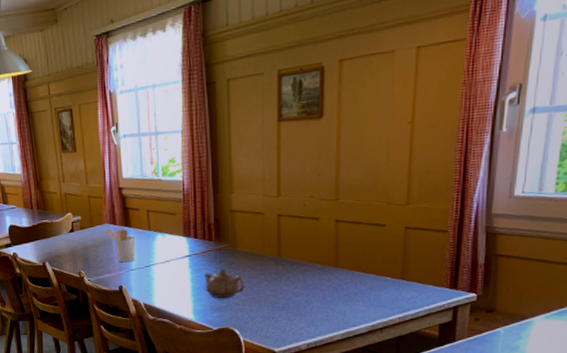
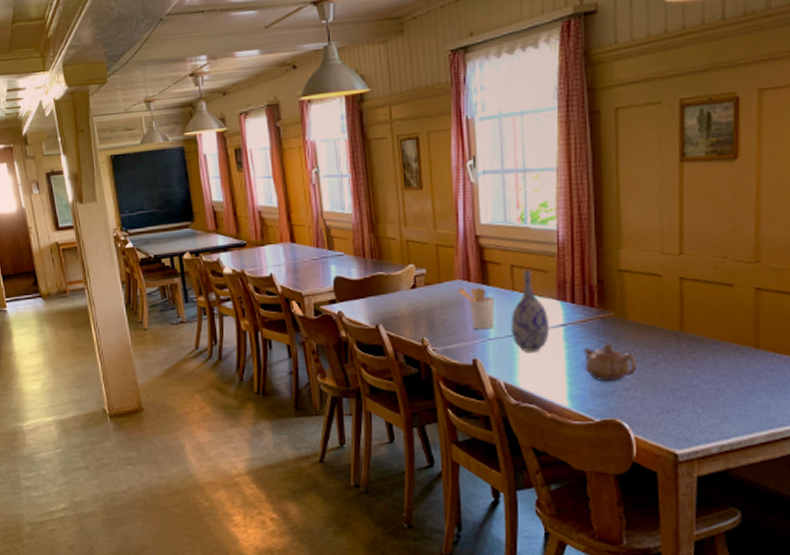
vase: none [147,214,178,279] -> present [510,270,550,352]

